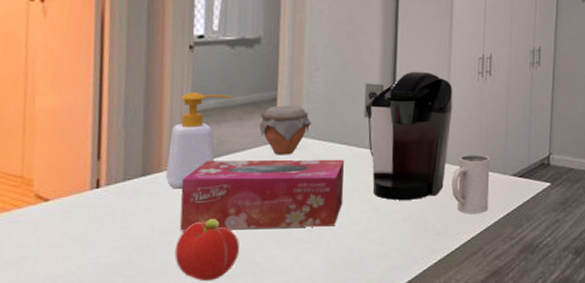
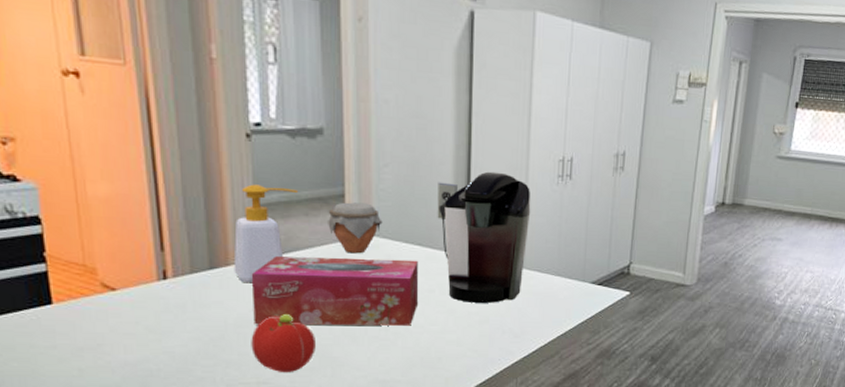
mug: present [451,155,490,214] -> none [529,261,569,320]

